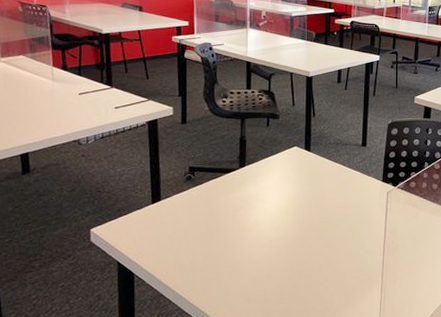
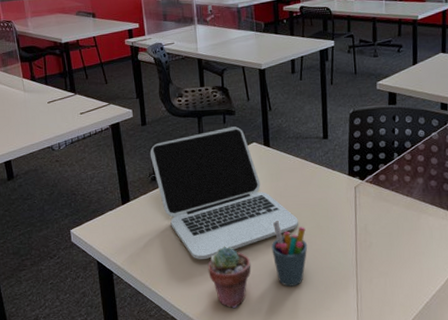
laptop: none [187,130,332,261] -> present [150,126,298,259]
potted succulent: none [237,247,282,310] -> present [207,246,252,309]
pen holder: none [303,222,339,287] -> present [271,220,308,287]

